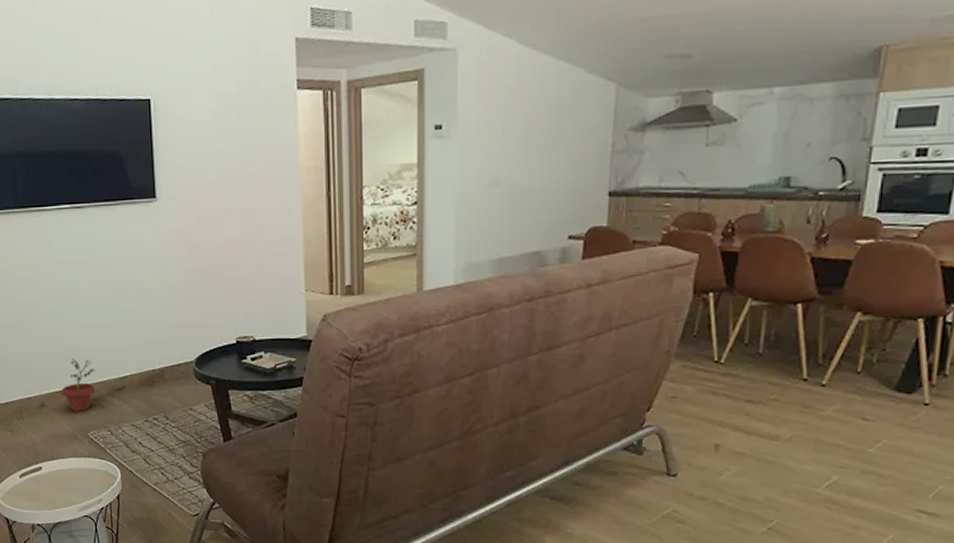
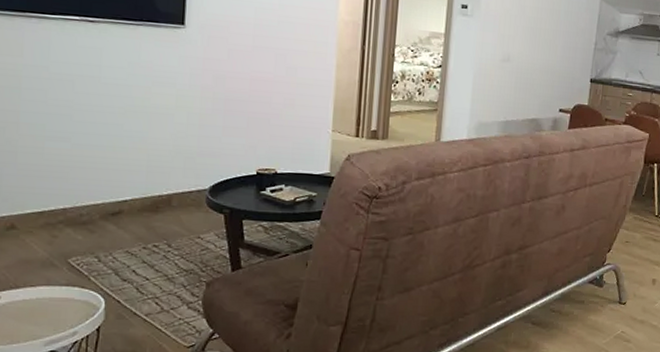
potted plant: present [61,357,95,411] -> none [39,177,88,235]

